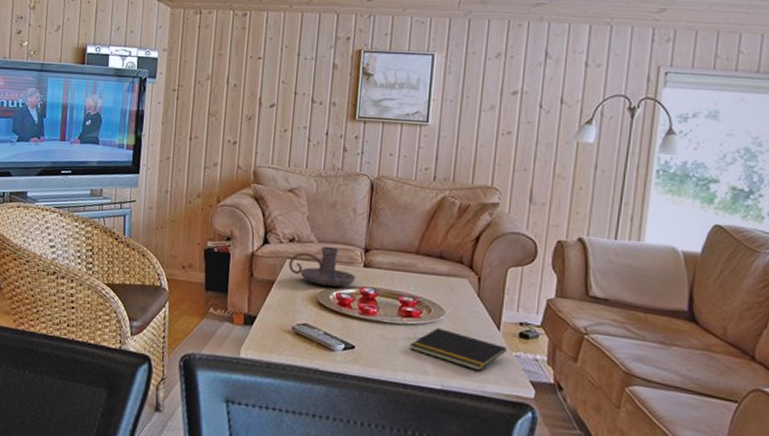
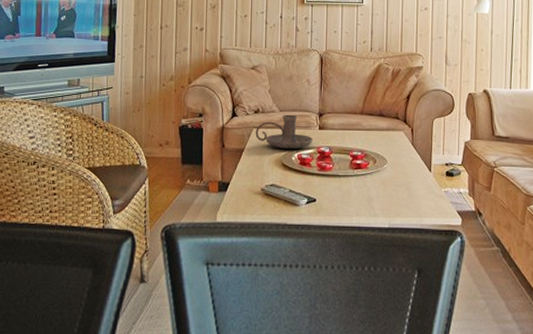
notepad: present [409,328,507,371] -> none [360,176,437,208]

